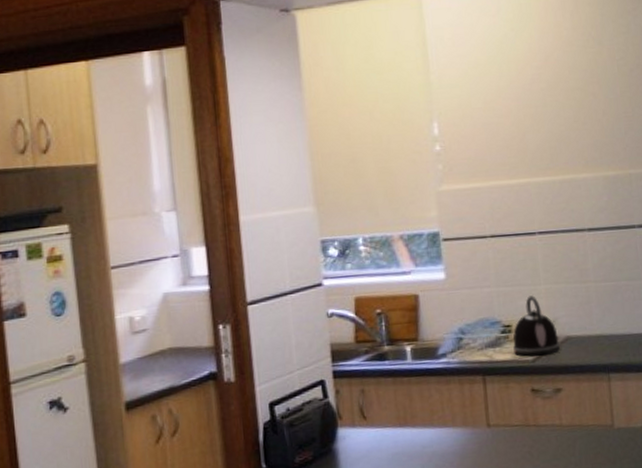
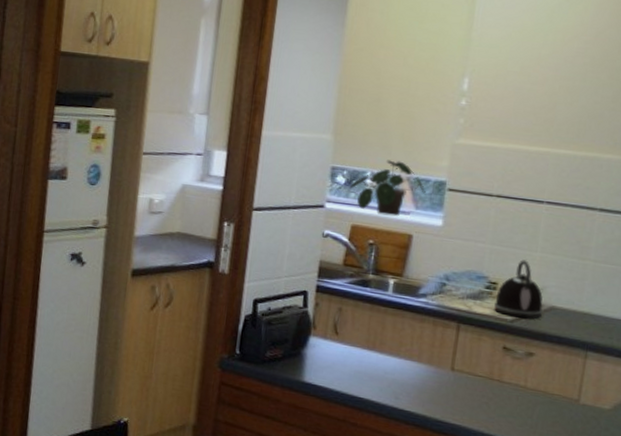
potted plant: none [344,220,422,281] -> present [350,159,426,217]

